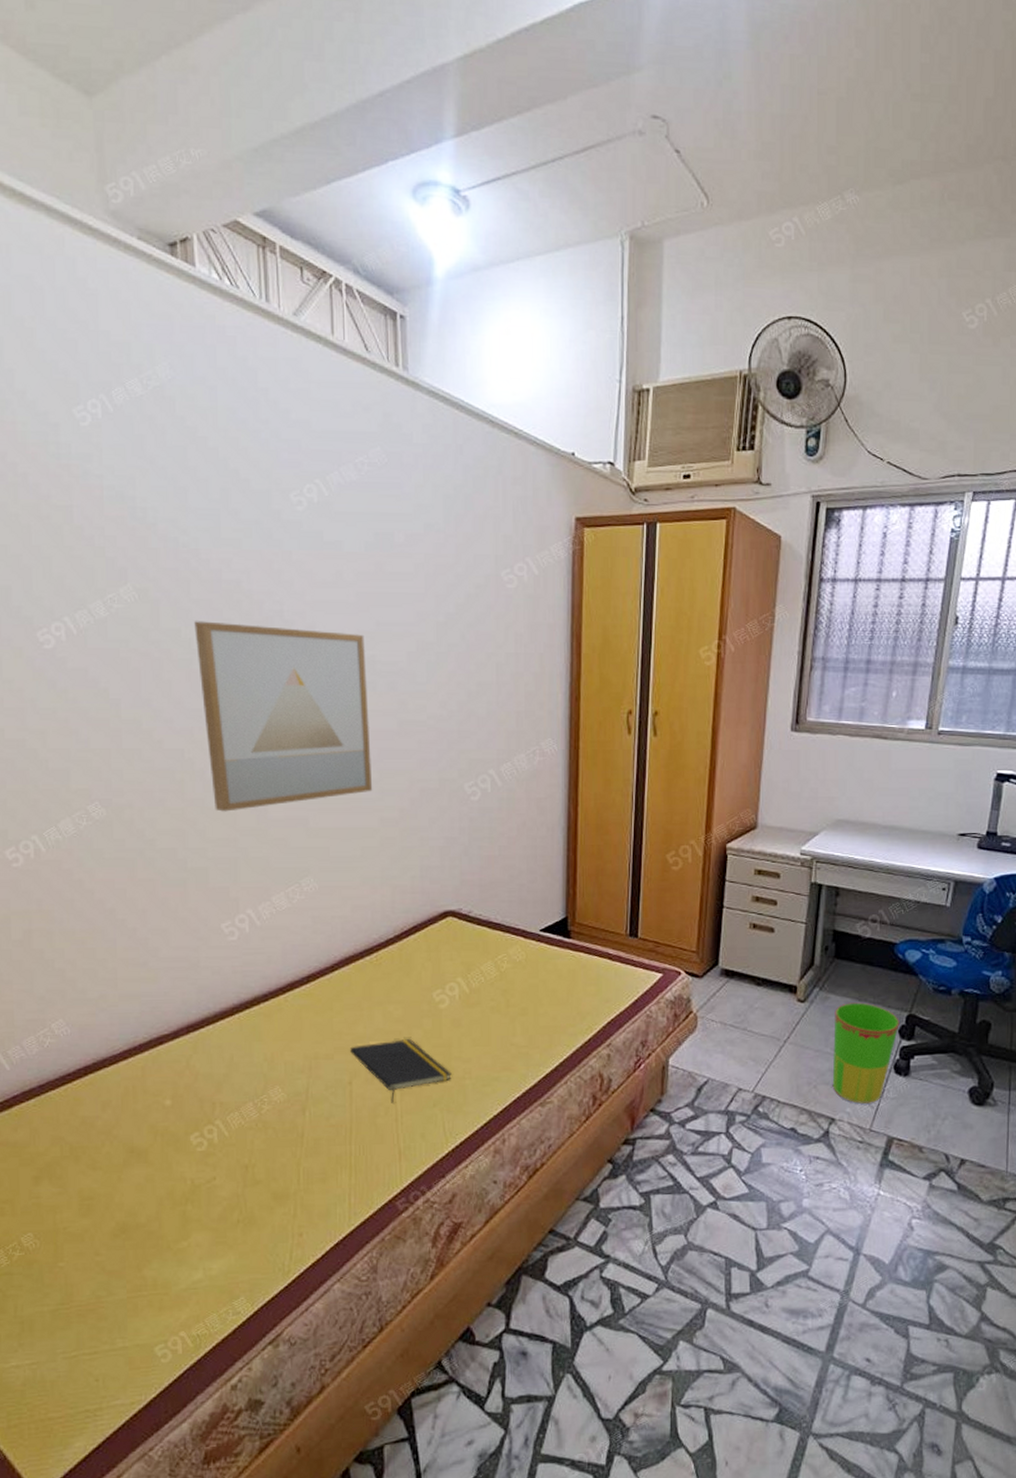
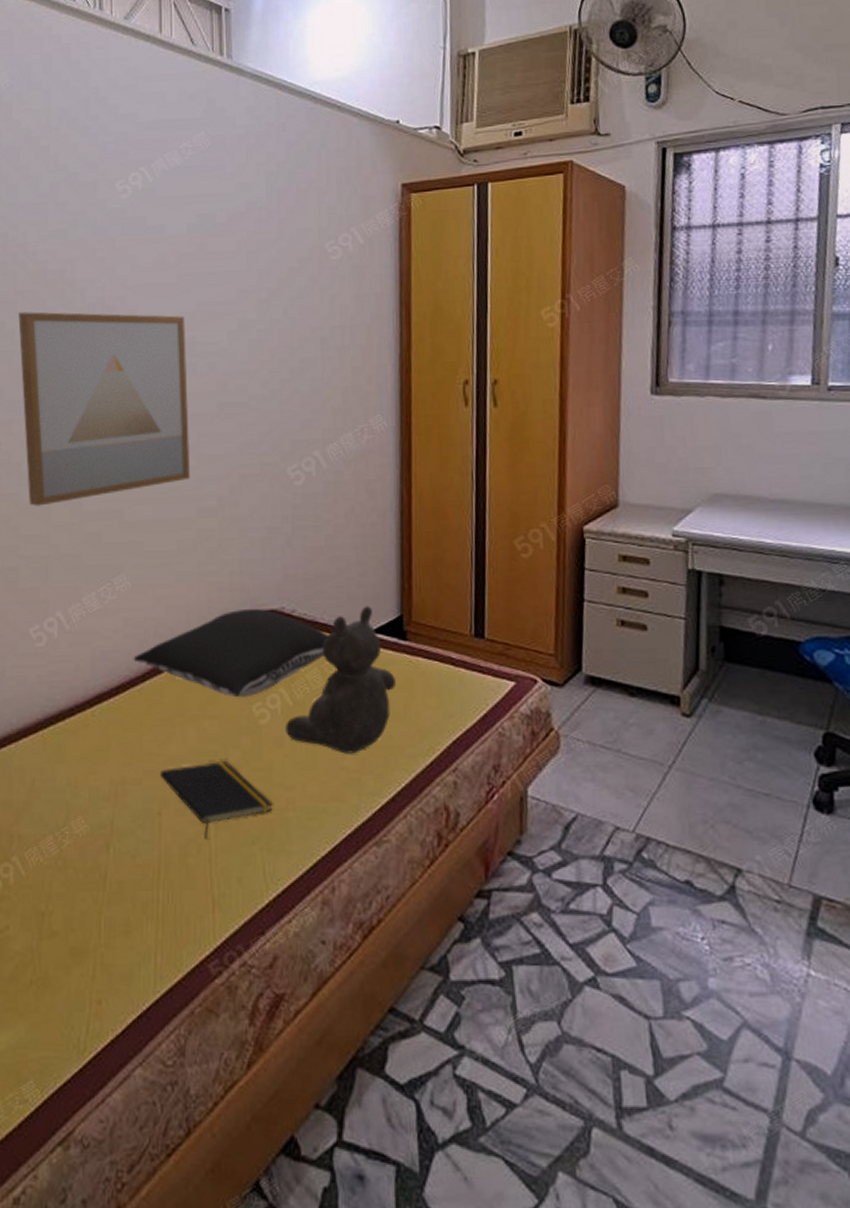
pillow: none [322,909,502,986] -> present [133,608,329,698]
teddy bear: none [463,909,561,1033] -> present [285,606,397,754]
waste bin: present [832,1002,899,1104] -> none [730,717,815,850]

